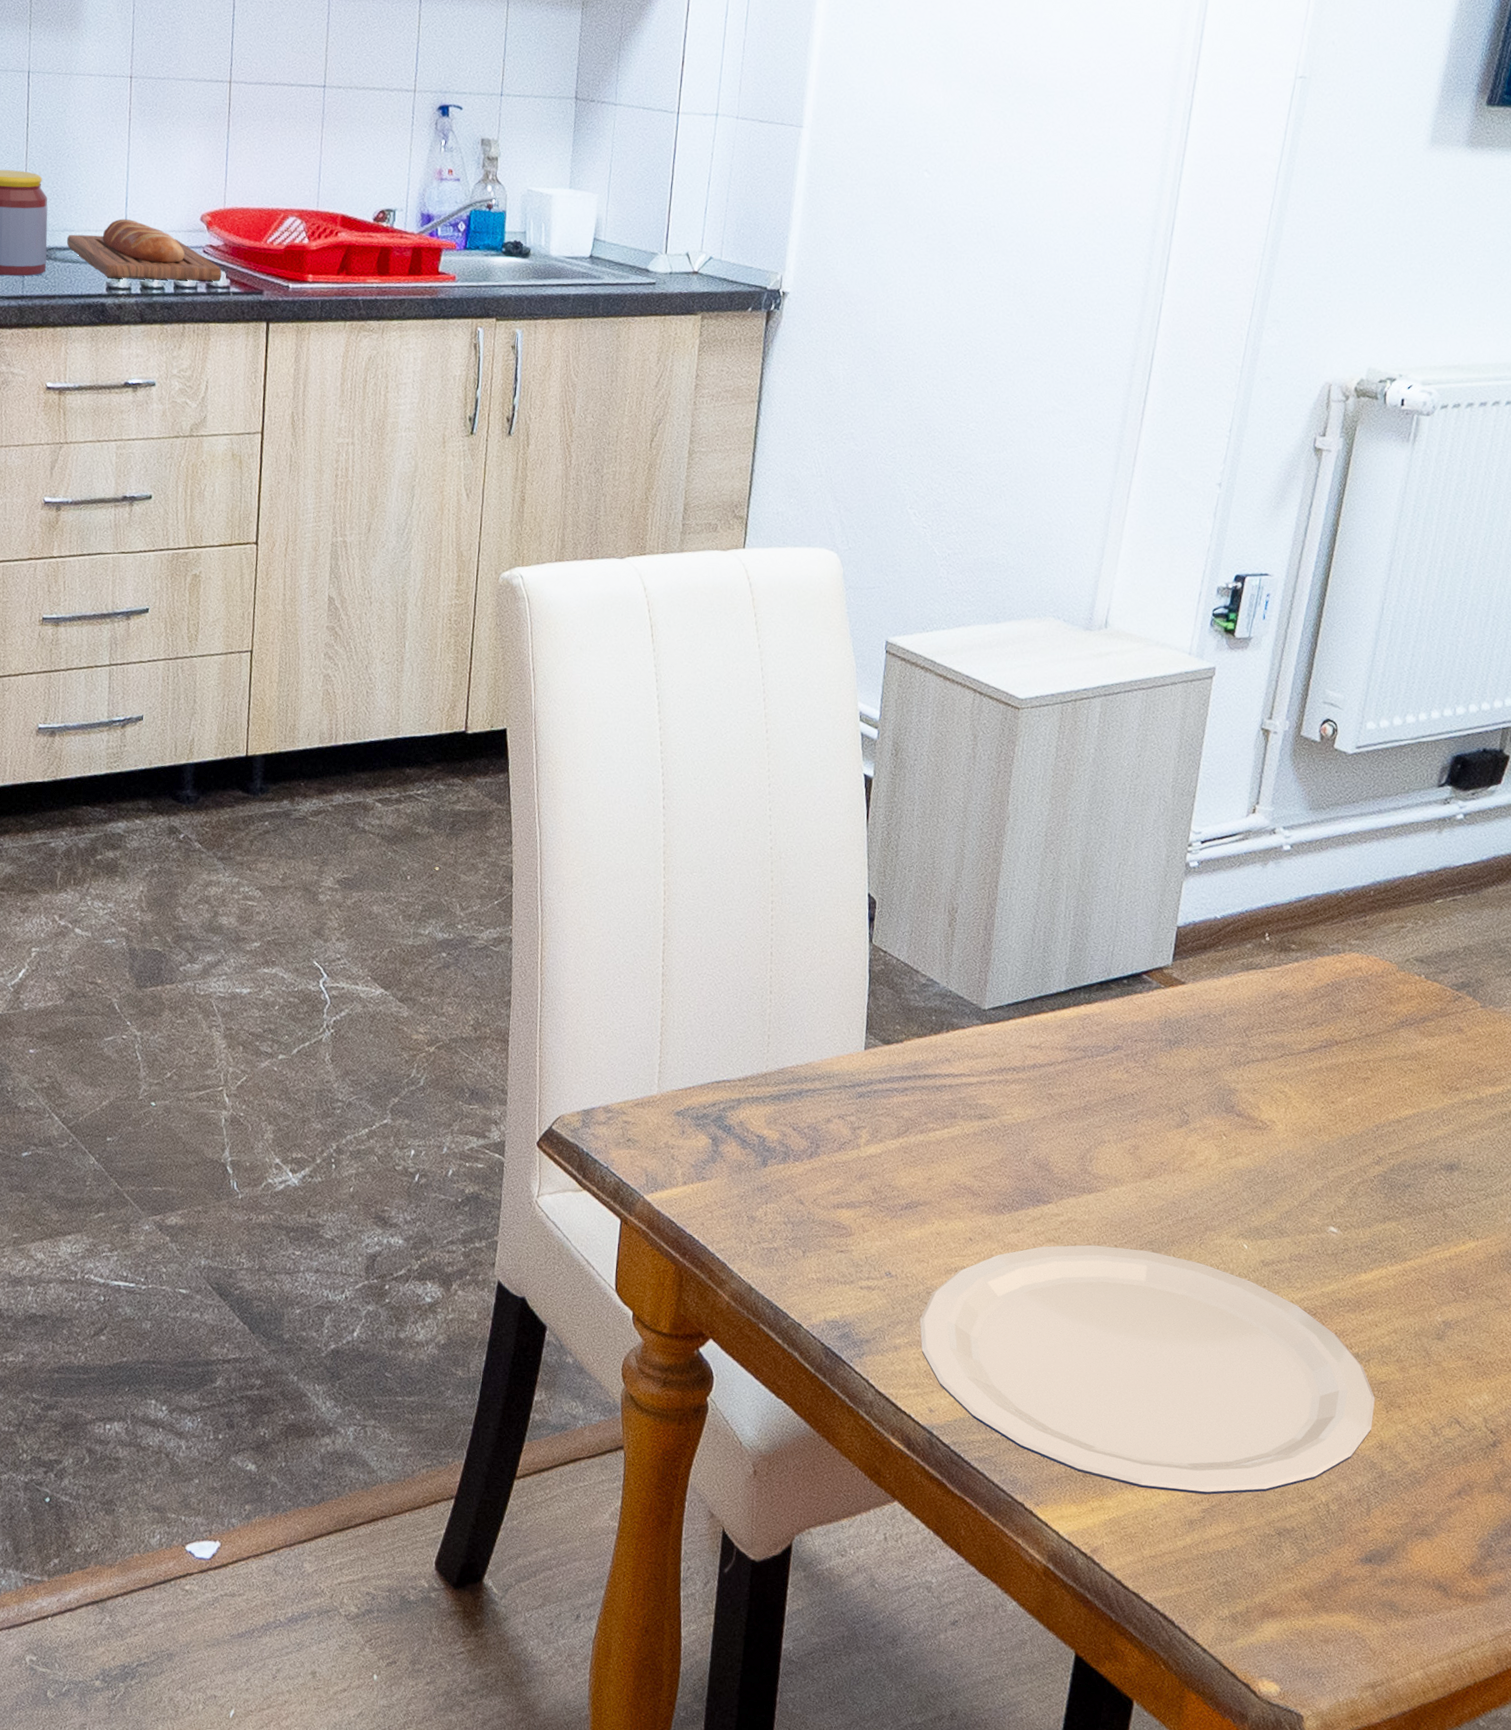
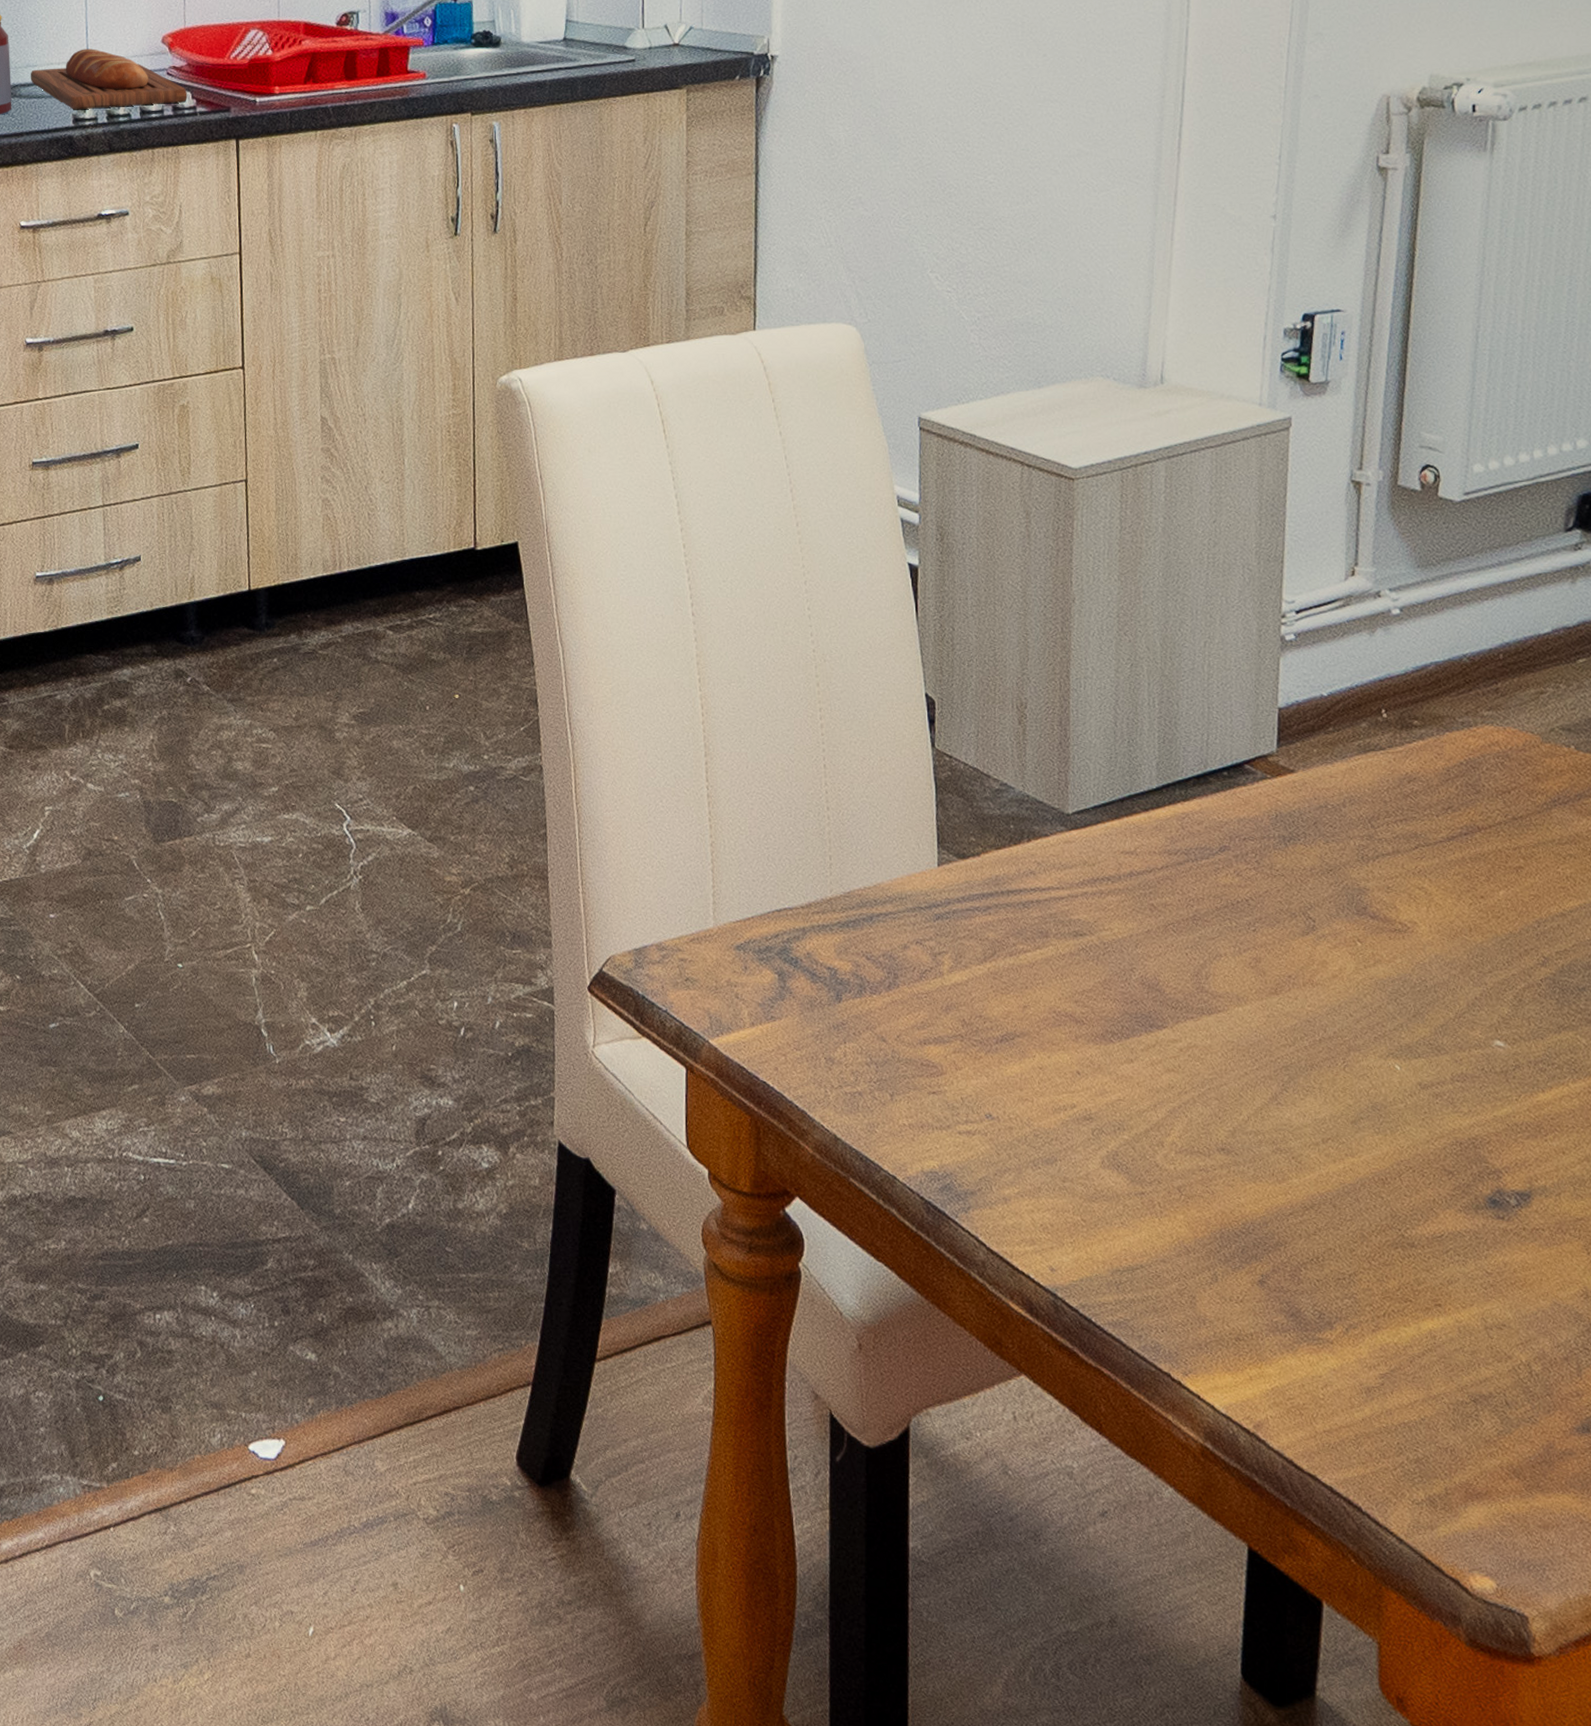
plate: present [919,1244,1375,1495] -> none [1029,1073,1573,1358]

